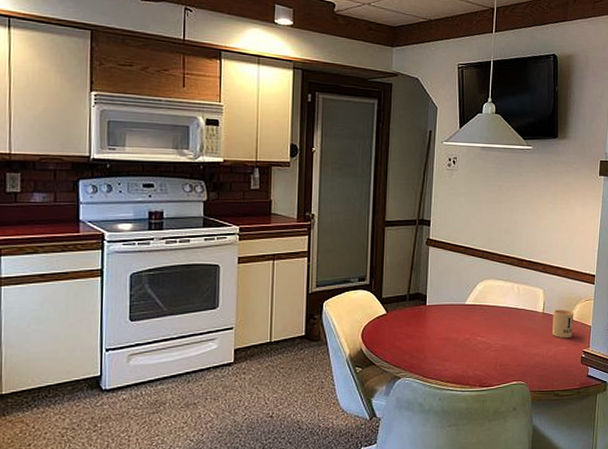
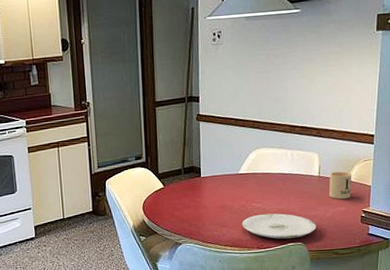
plate: none [465,348,539,377] -> present [242,213,316,239]

